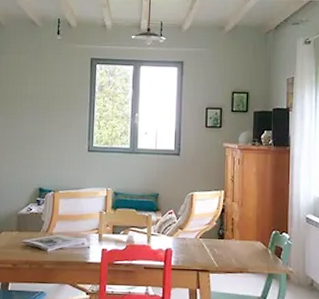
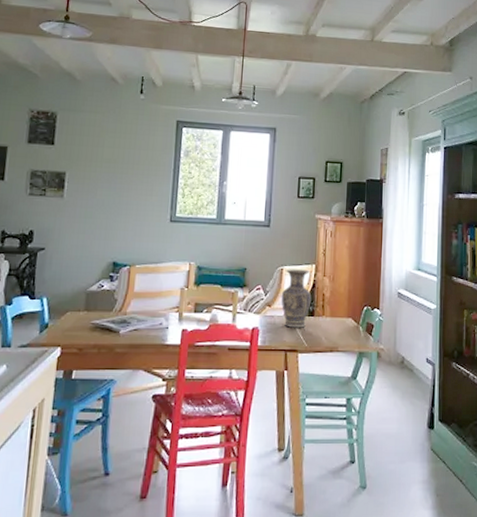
vase: none [192,194,221,250] -> present [281,269,312,328]

